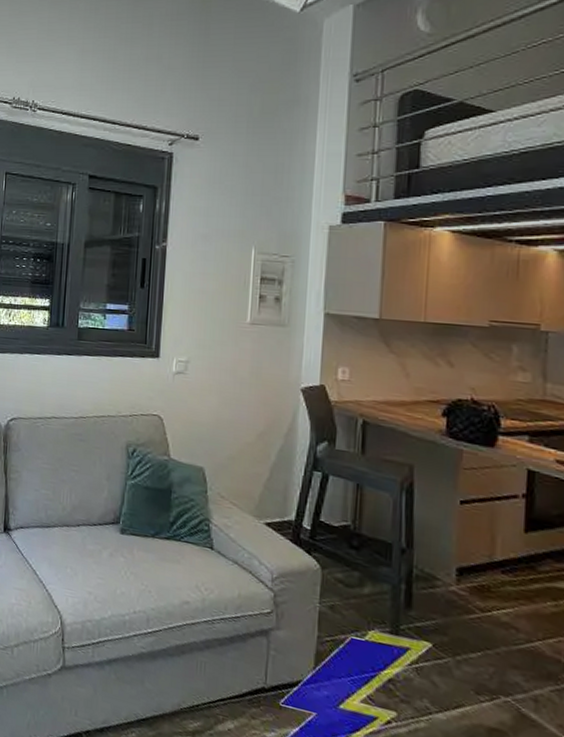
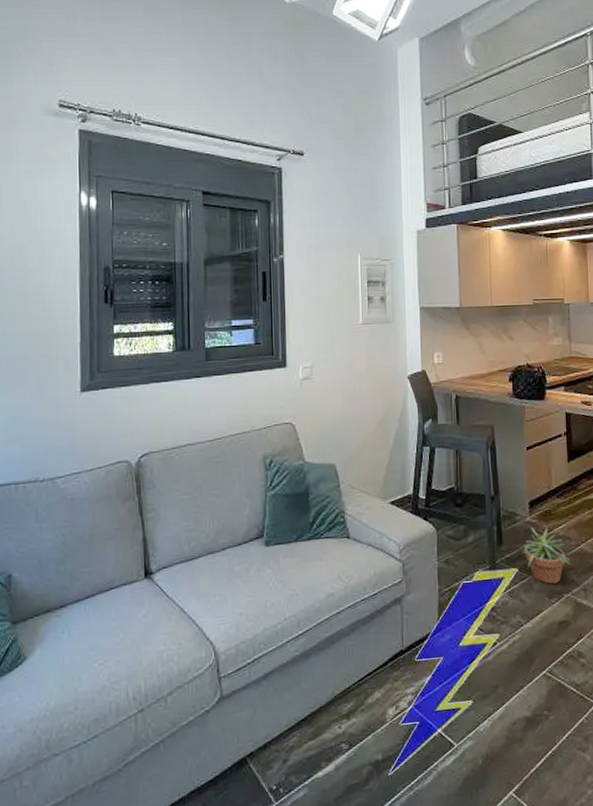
potted plant: none [437,599,516,679] -> present [520,527,571,584]

